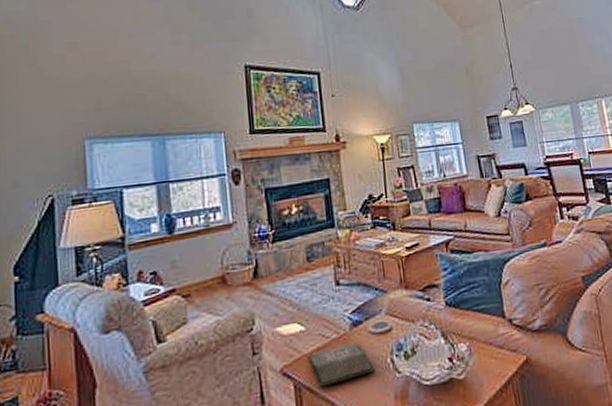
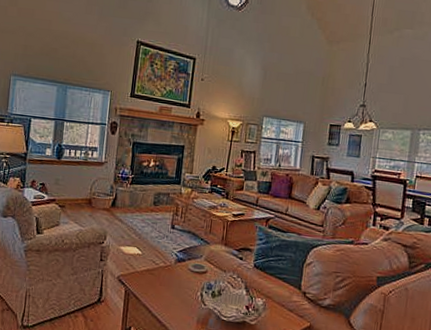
hardback book: present [308,342,376,389] -> none [139,272,187,299]

